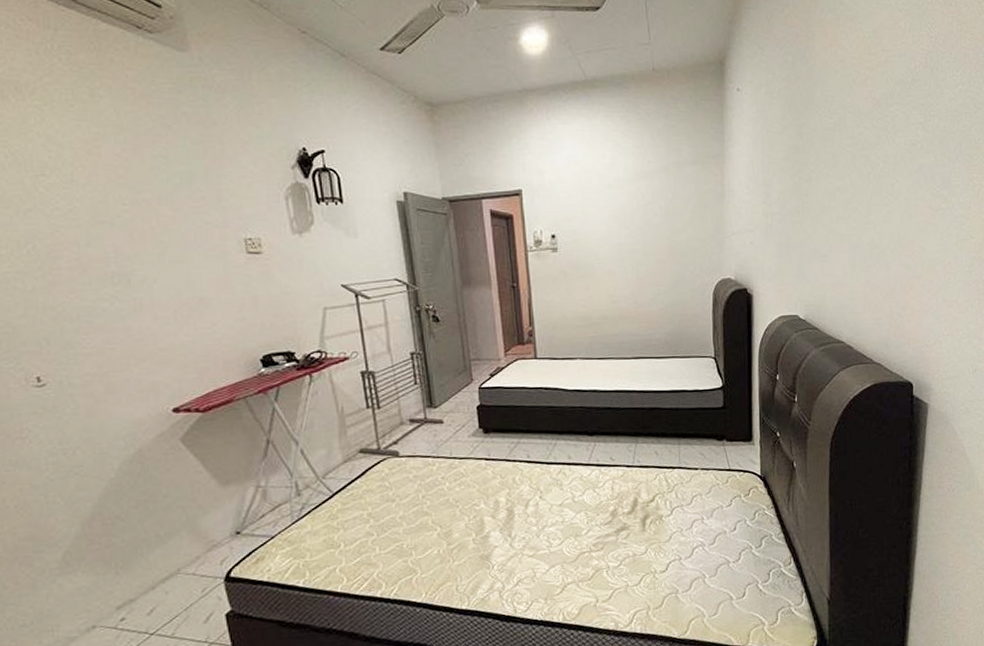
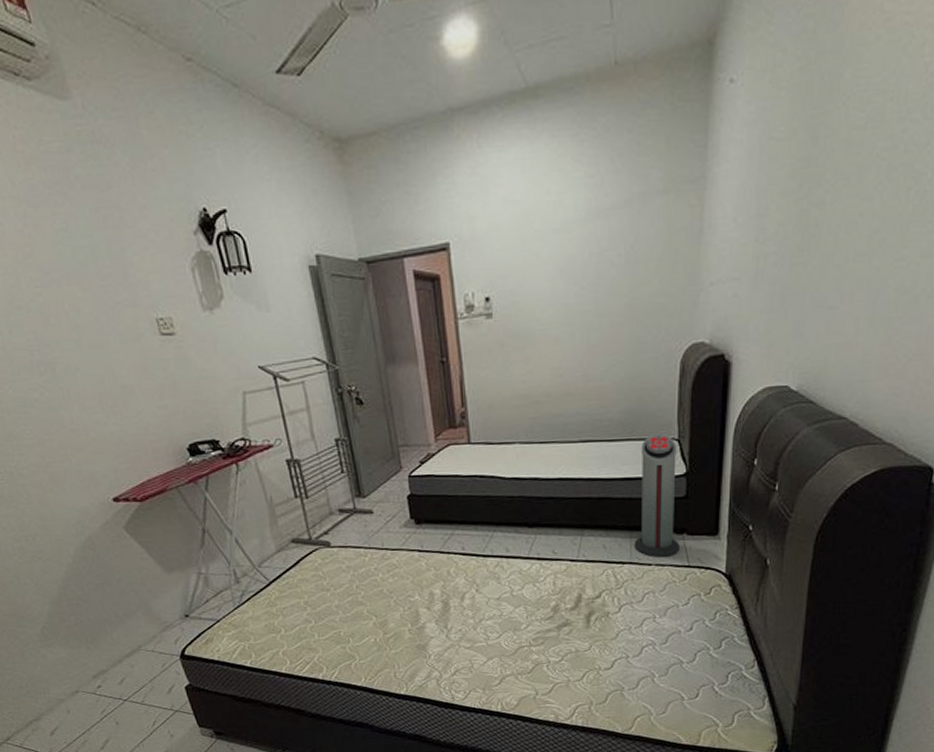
air purifier: none [682,352,721,462] -> present [634,434,680,557]

